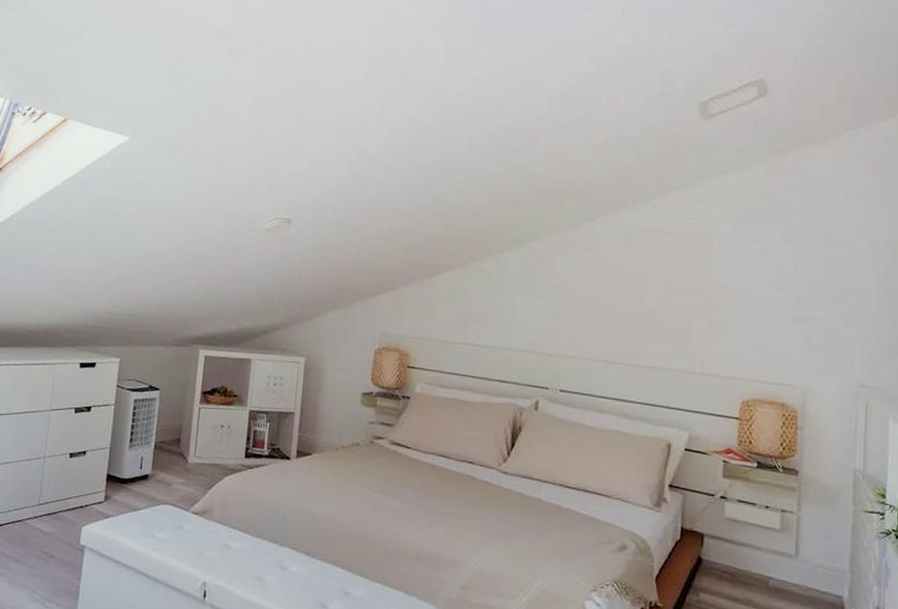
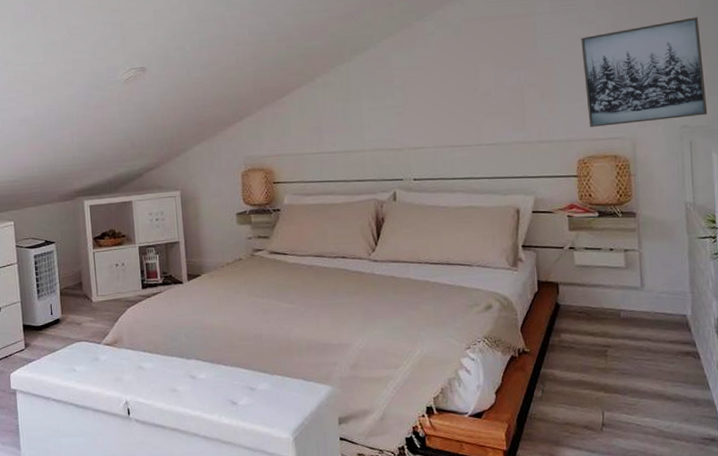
wall art: none [758,269,889,377] -> present [581,17,708,127]

